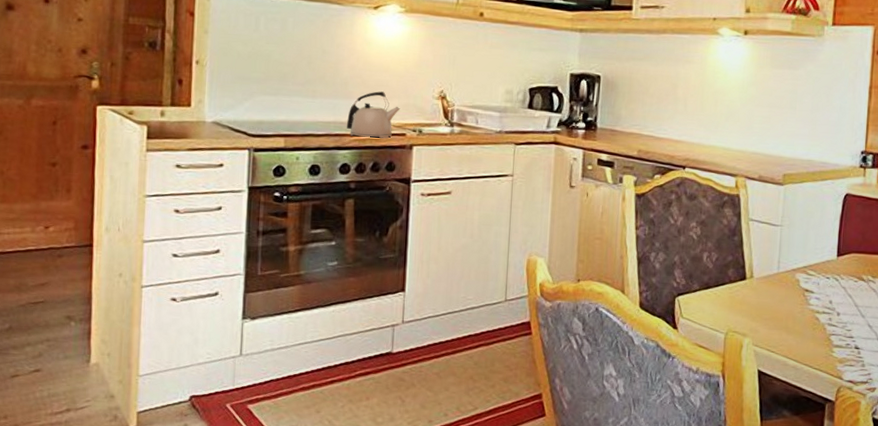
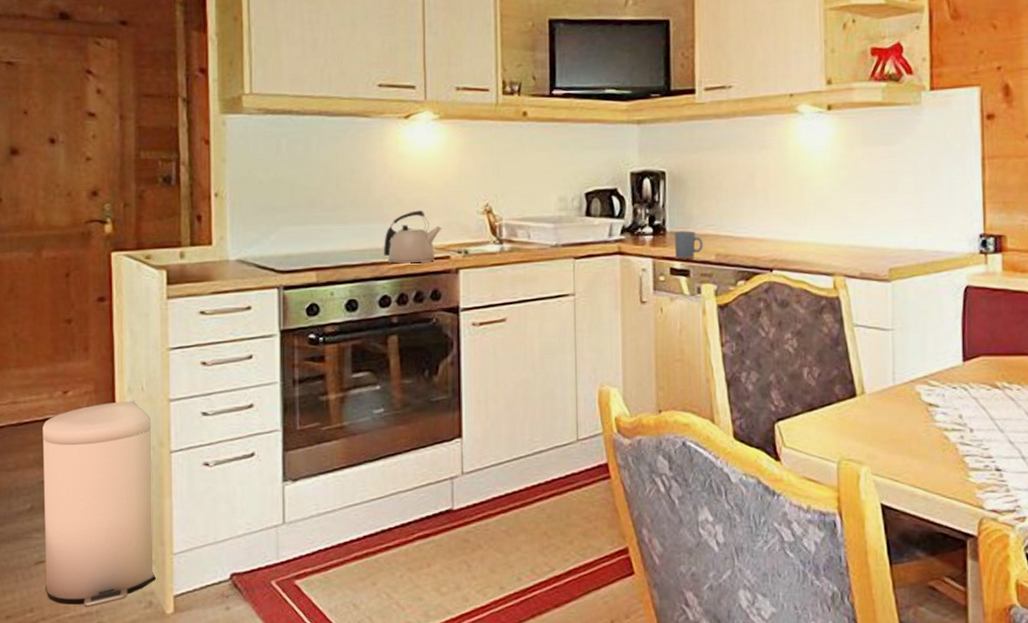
pedal bin: none [19,239,125,418] -> present [42,401,158,608]
mug: none [603,128,628,152] -> present [674,231,703,259]

